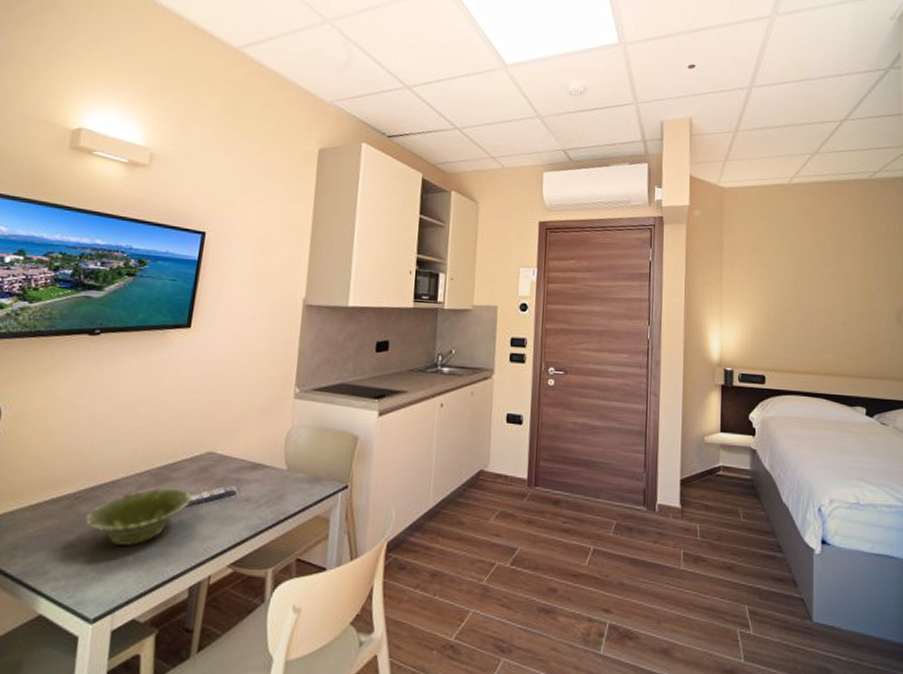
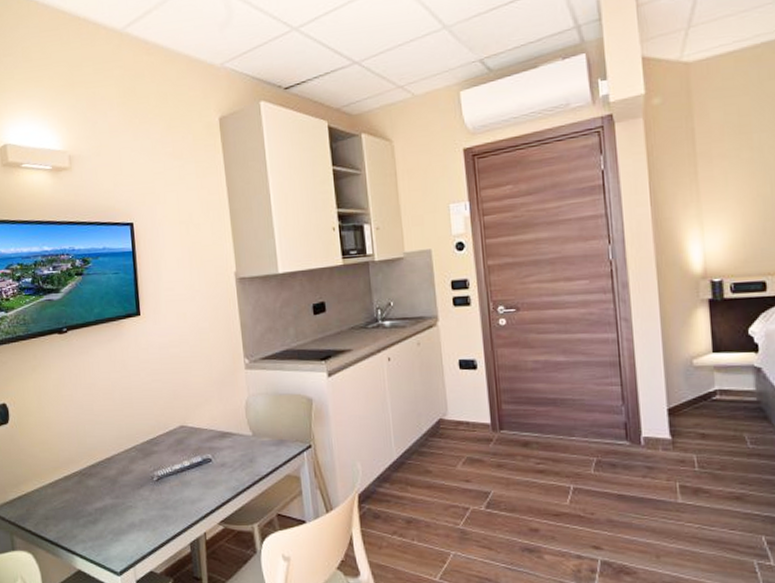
dish: present [85,487,191,546] -> none [94,460,175,511]

